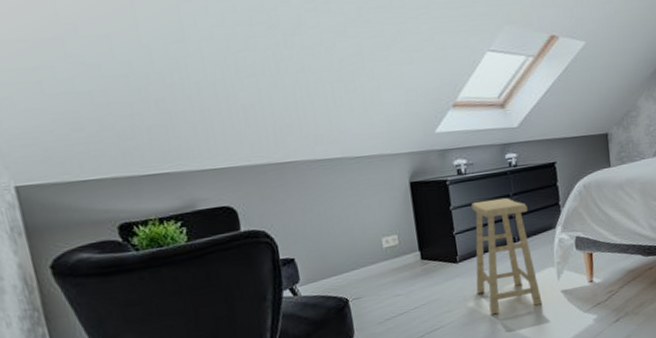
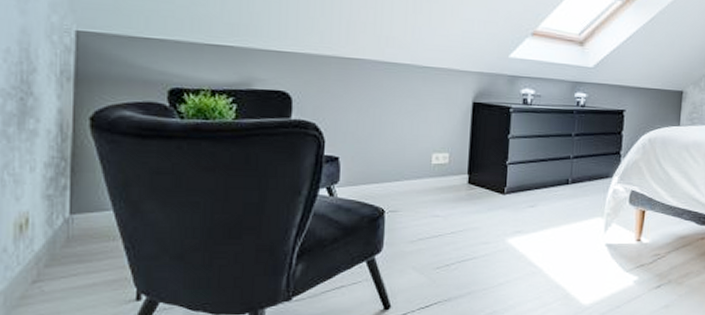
stool: present [471,198,543,315] -> none [518,134,587,256]

